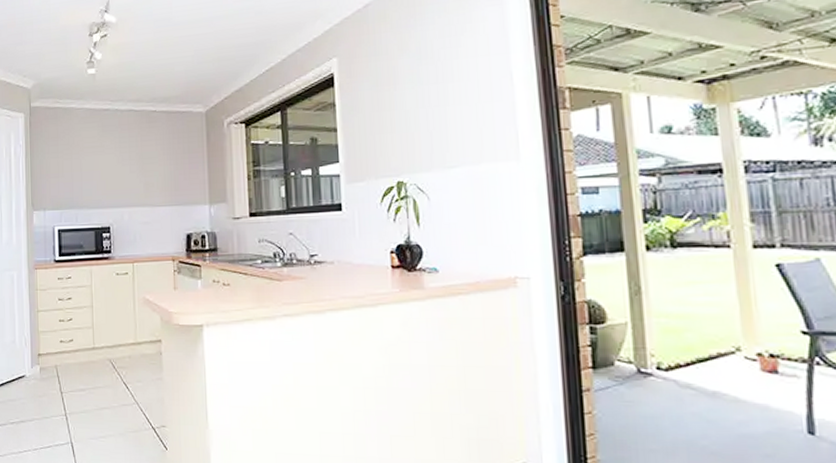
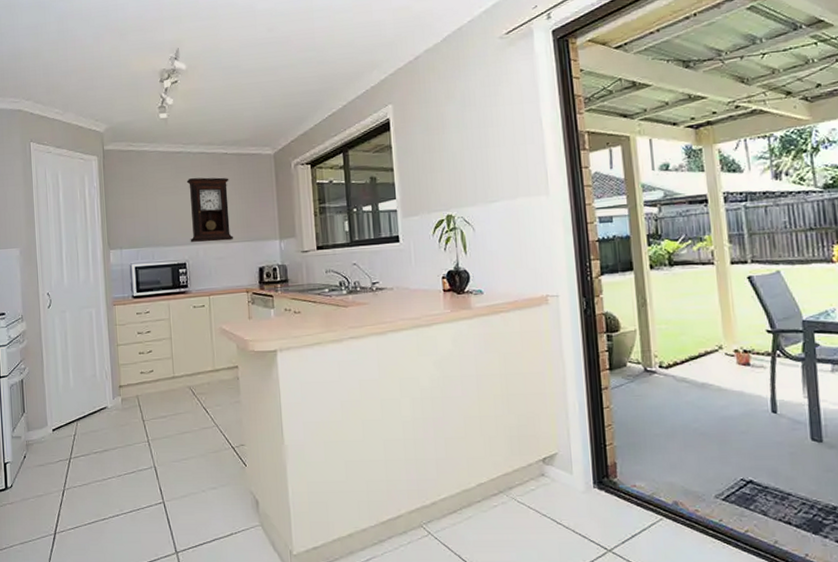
pendulum clock: none [113,136,161,206] -> present [186,177,234,243]

